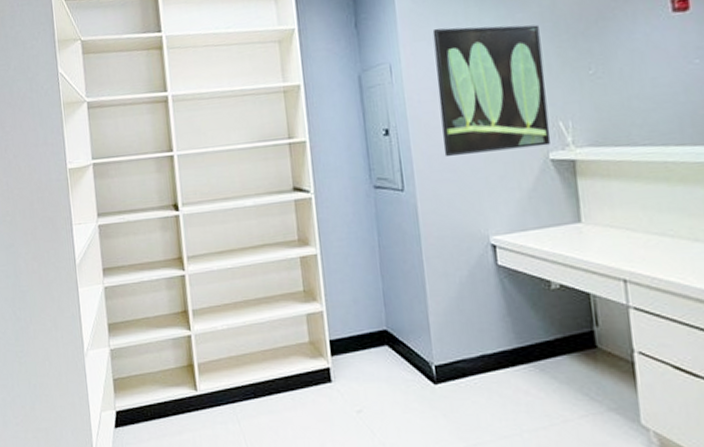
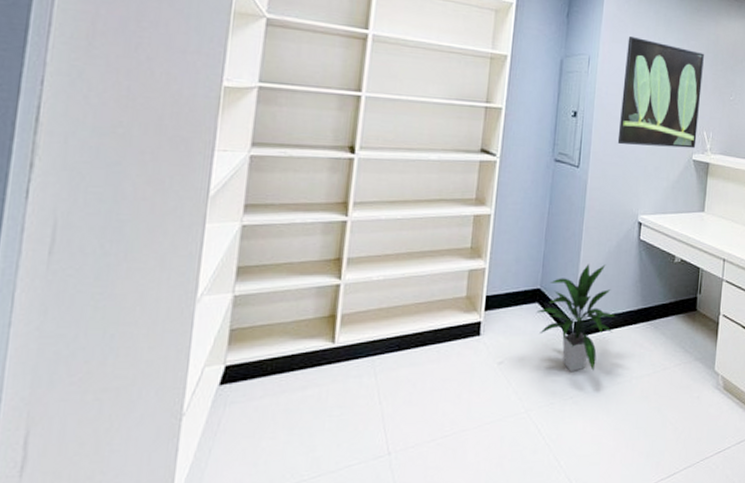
indoor plant: none [387,298,486,423] -> present [536,264,615,373]

